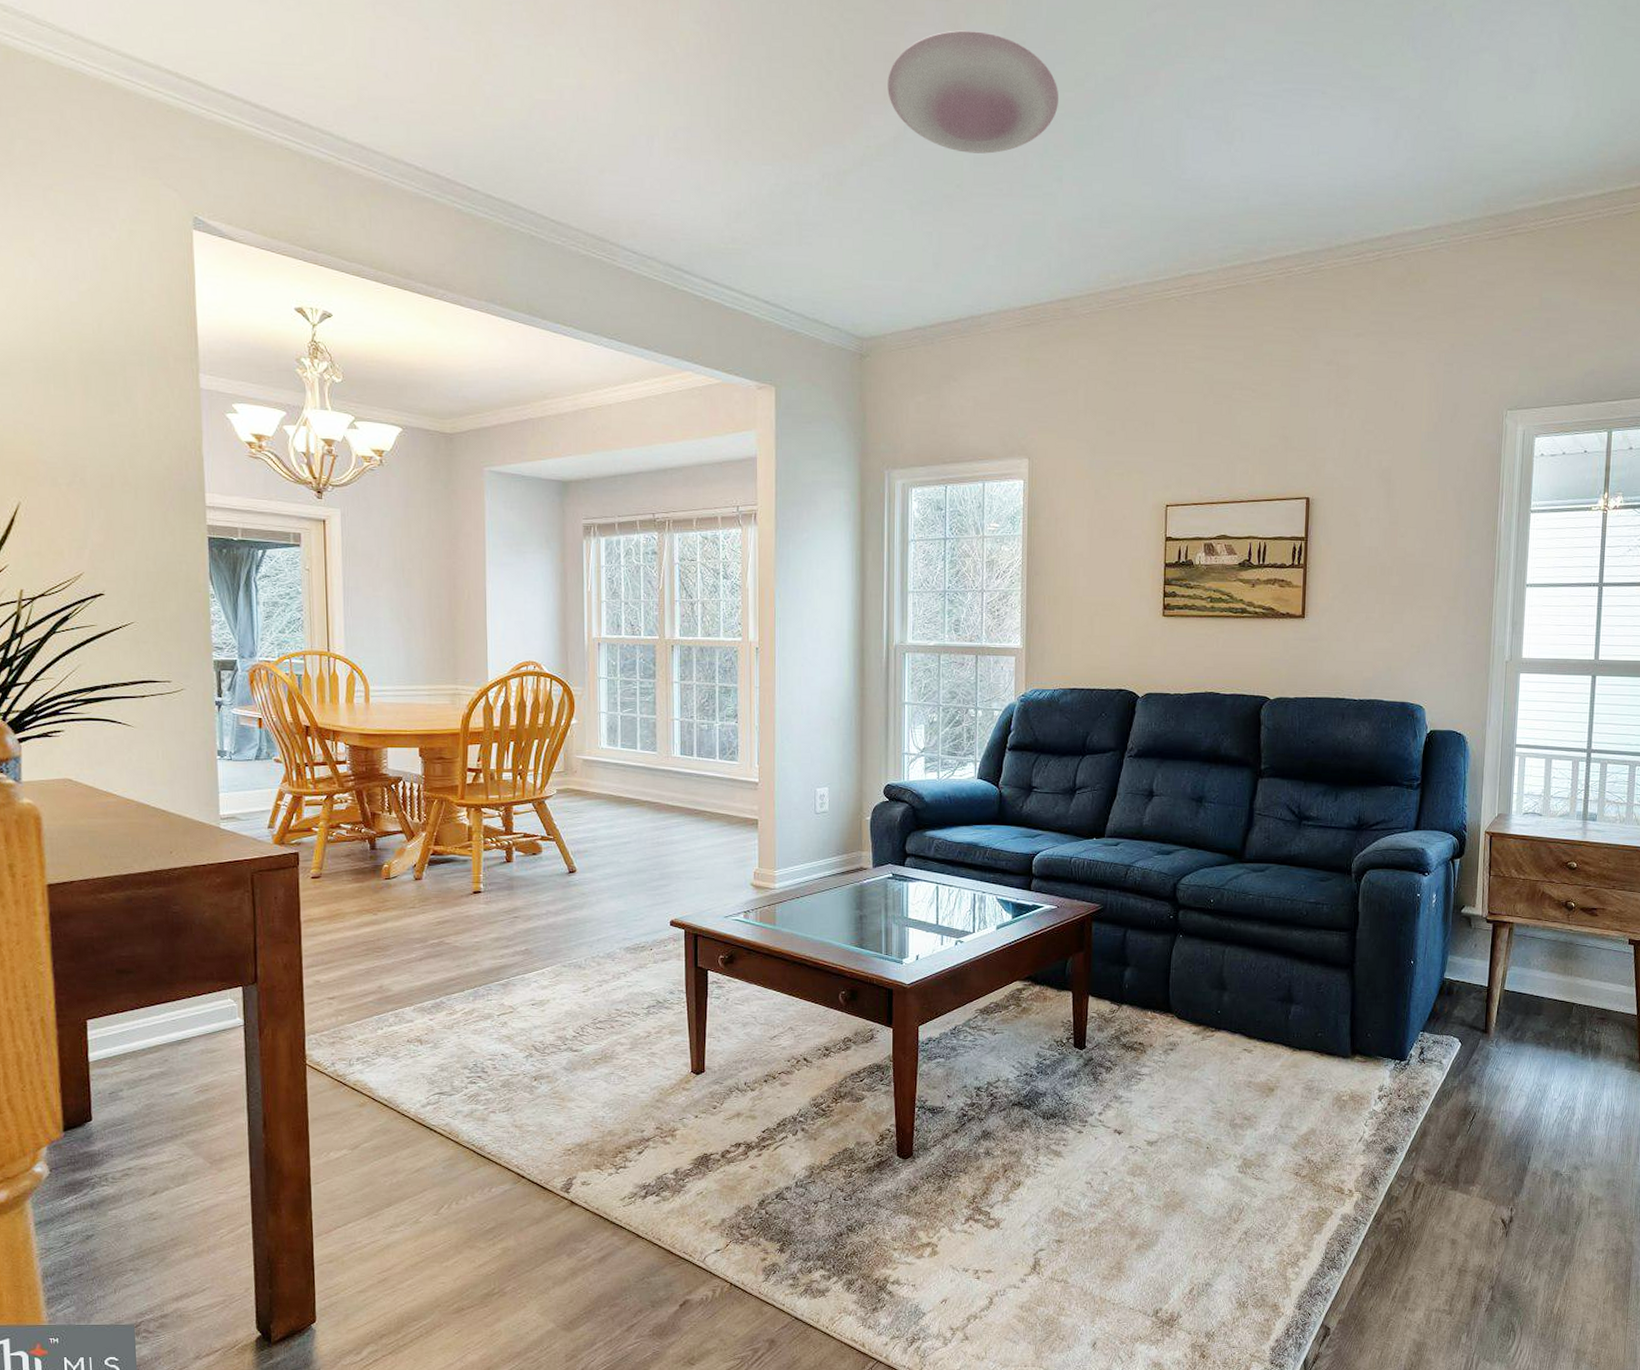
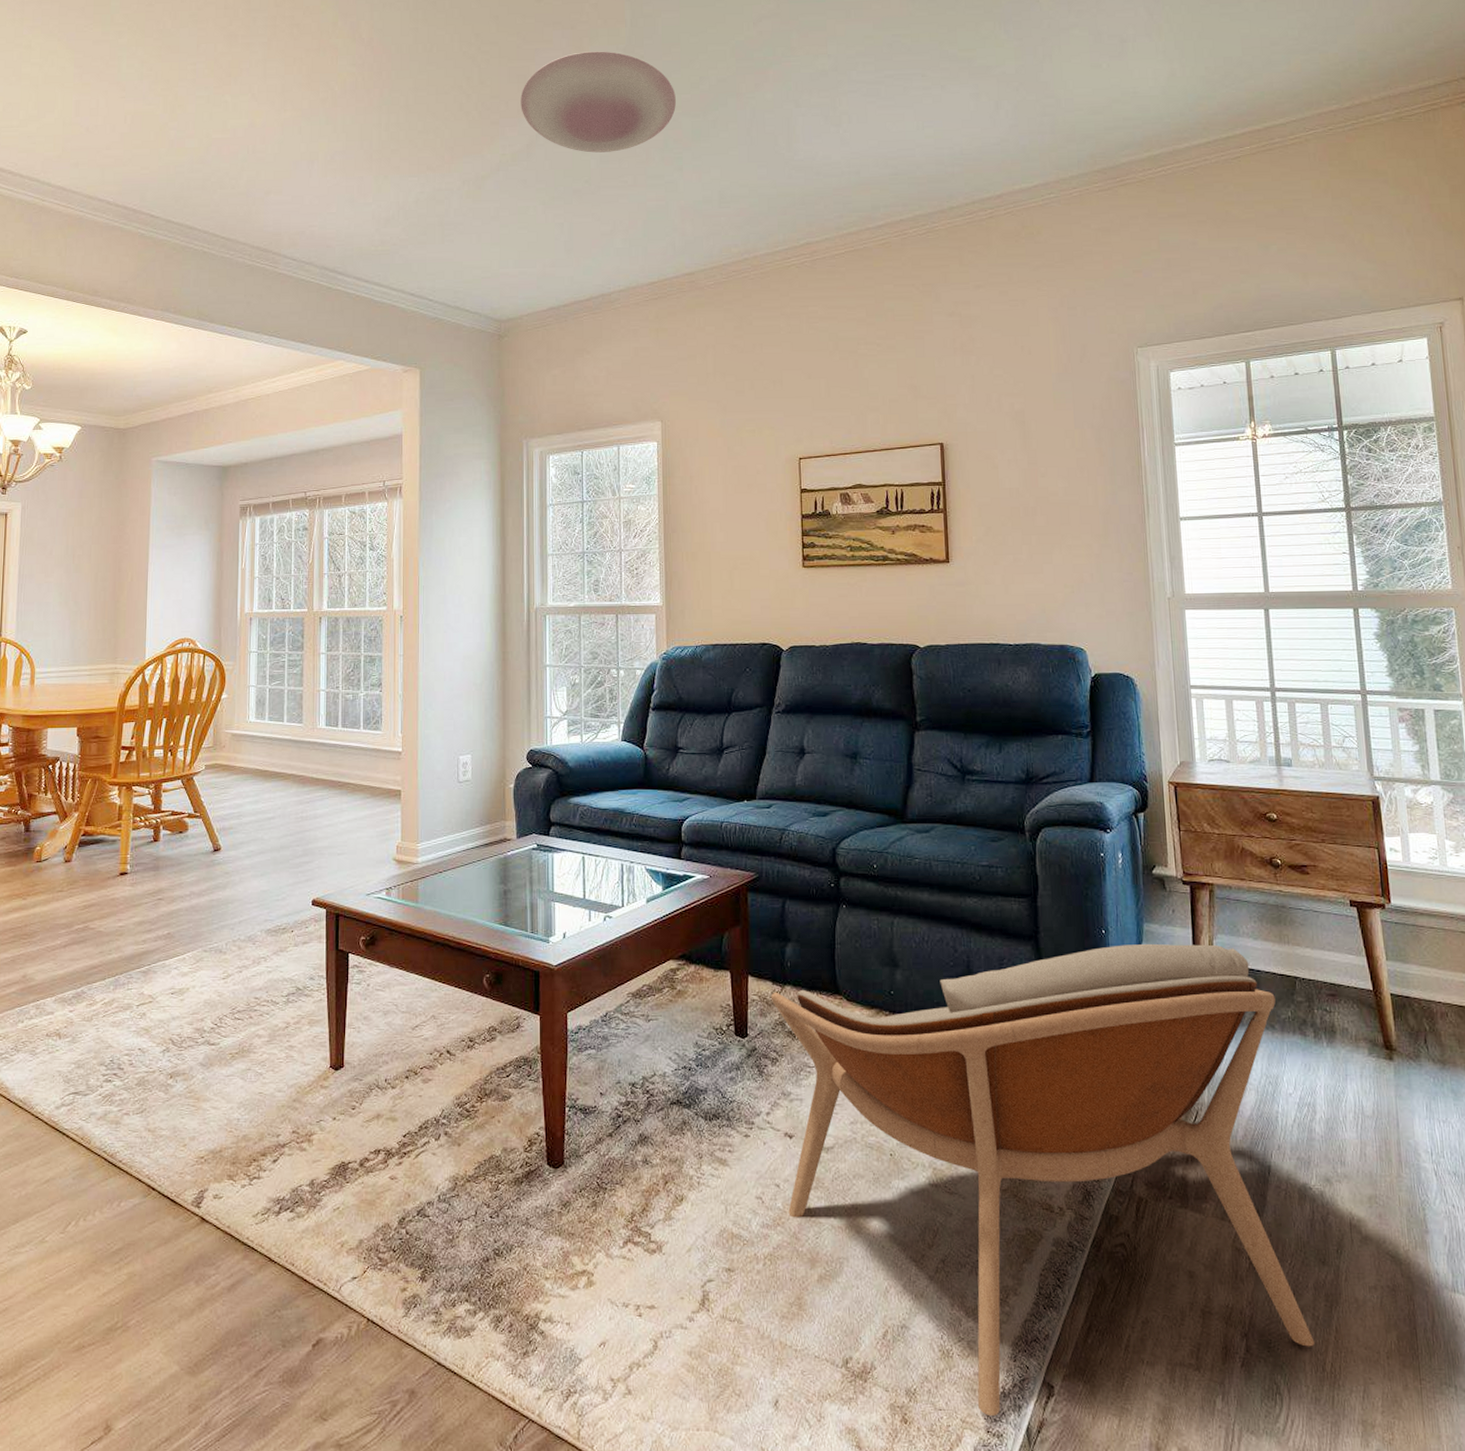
armchair: none [1108,973,1554,1351] -> present [770,943,1315,1416]

